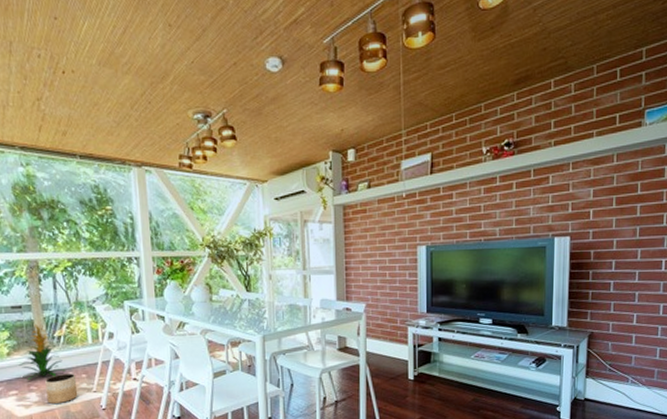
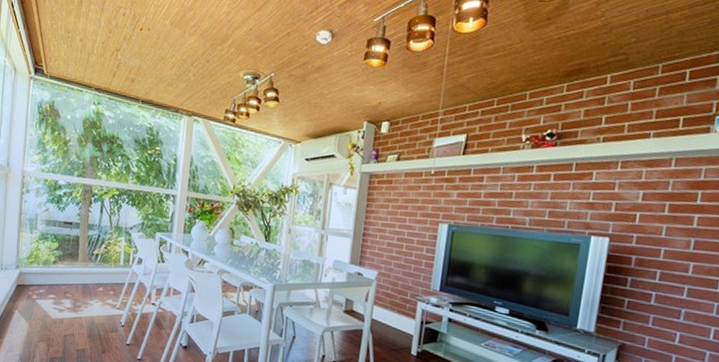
indoor plant: present [18,322,66,381] -> none [60,239,98,289]
planter: present [45,374,78,405] -> none [78,287,104,314]

